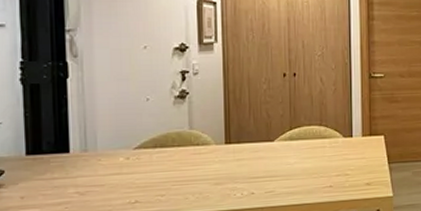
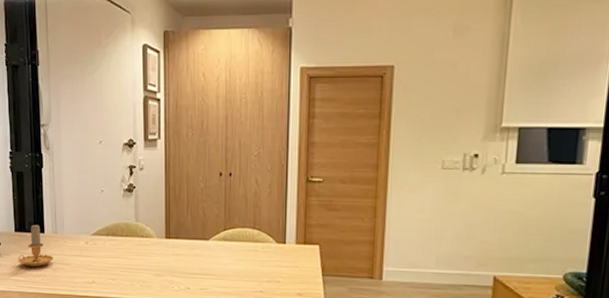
candle: none [30,143,83,194] -> present [18,224,54,267]

